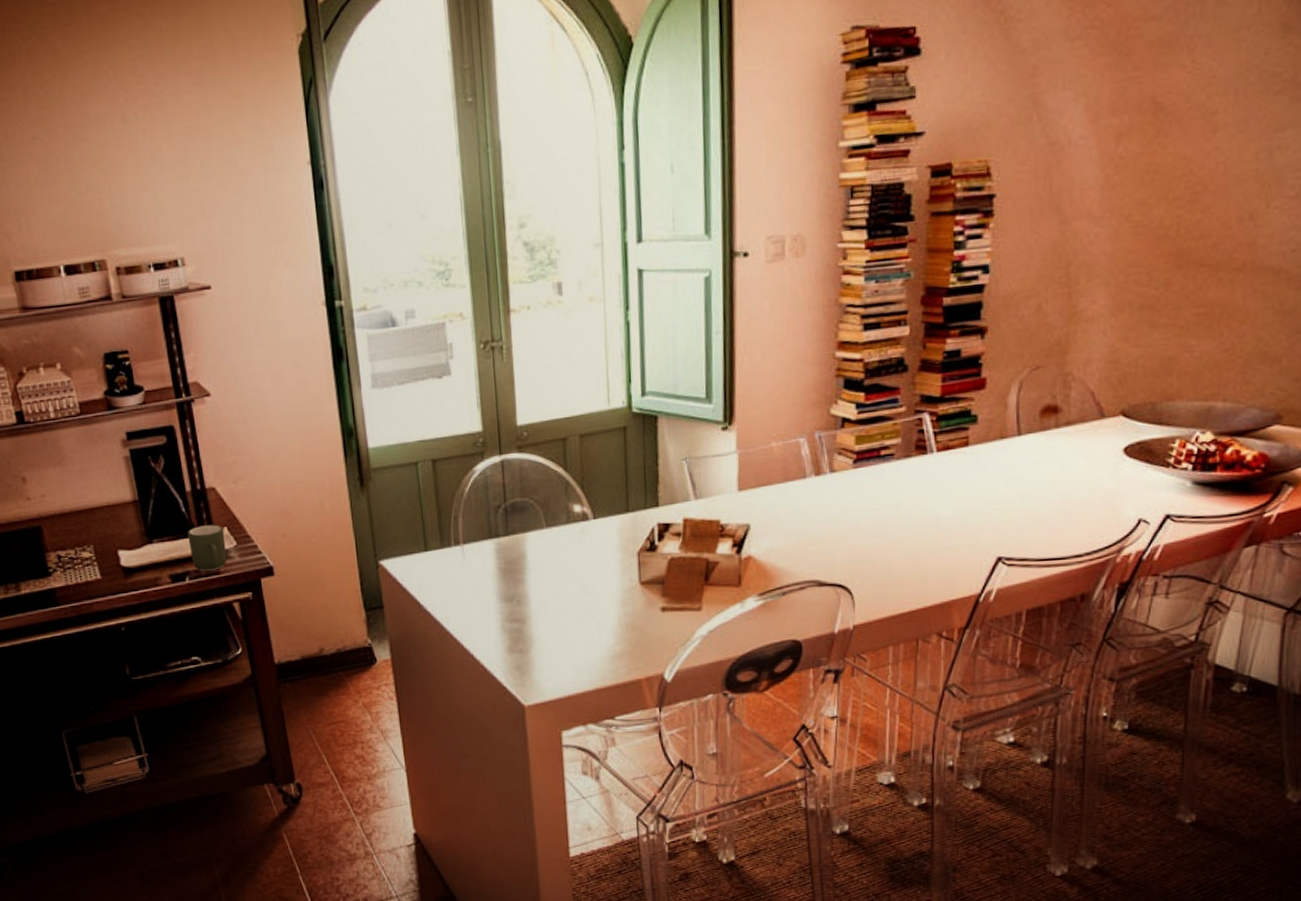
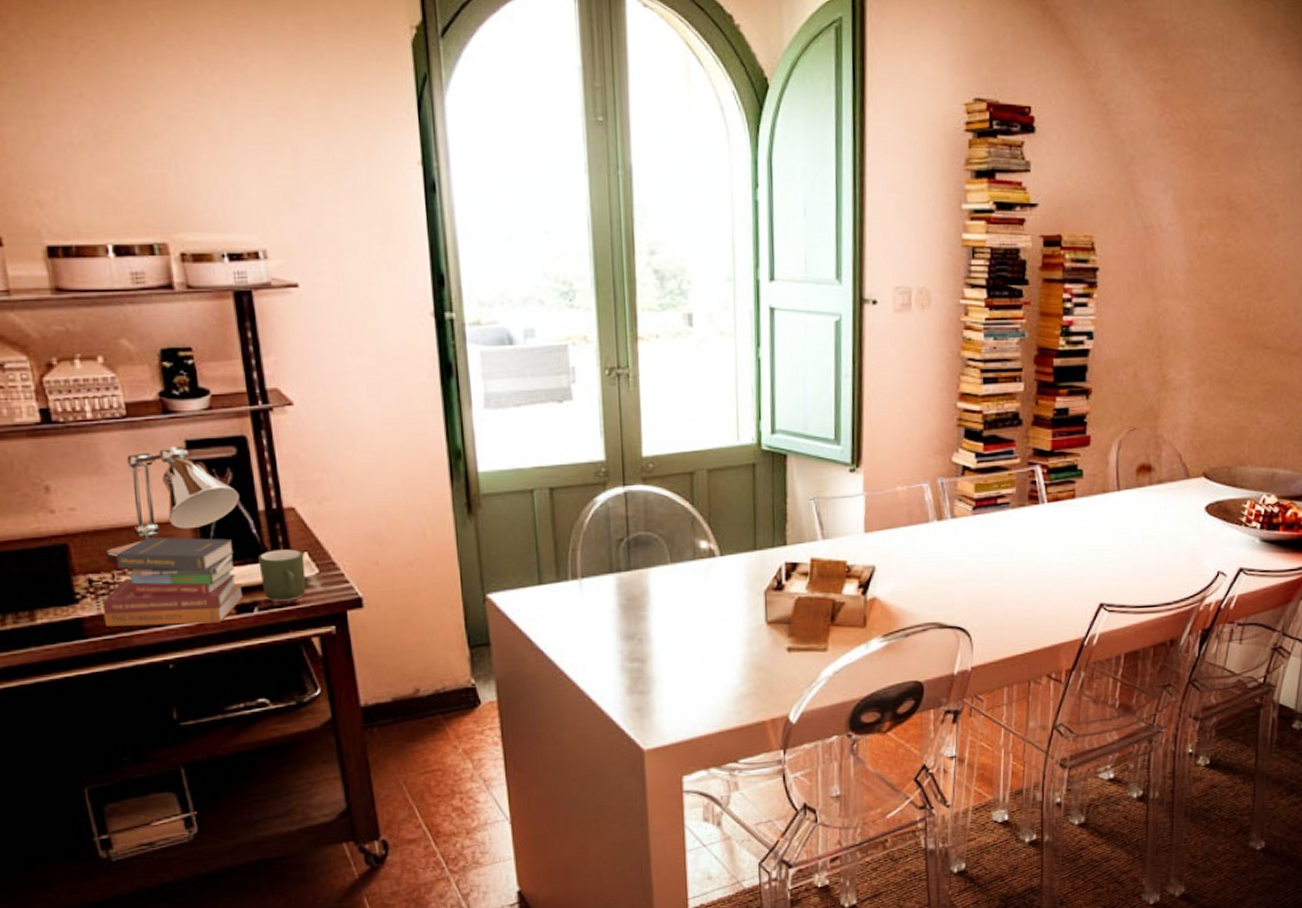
desk lamp: none [69,438,172,542] -> present [106,447,241,564]
books: none [69,517,177,596] -> present [102,536,244,627]

